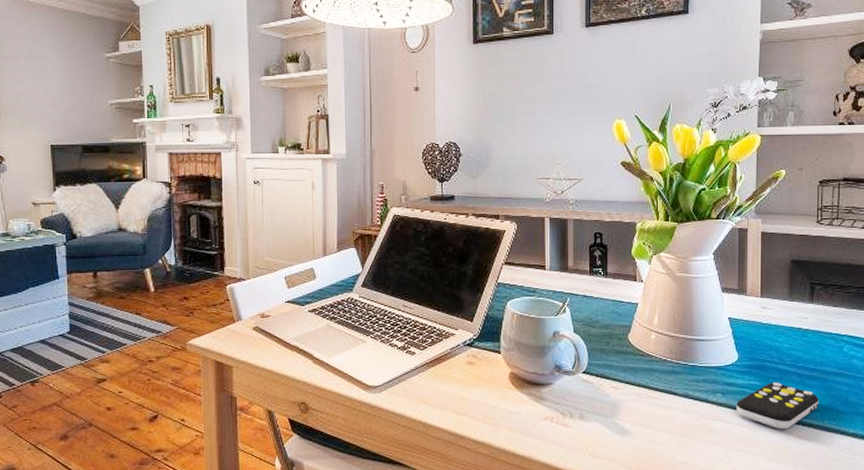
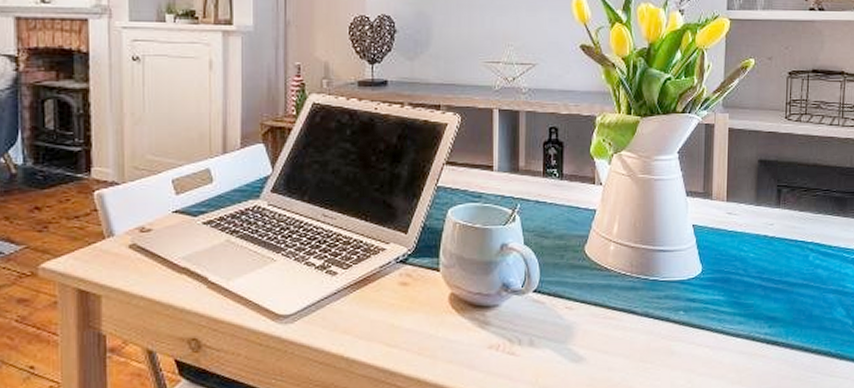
remote control: present [736,382,819,430] -> none [699,296,783,349]

